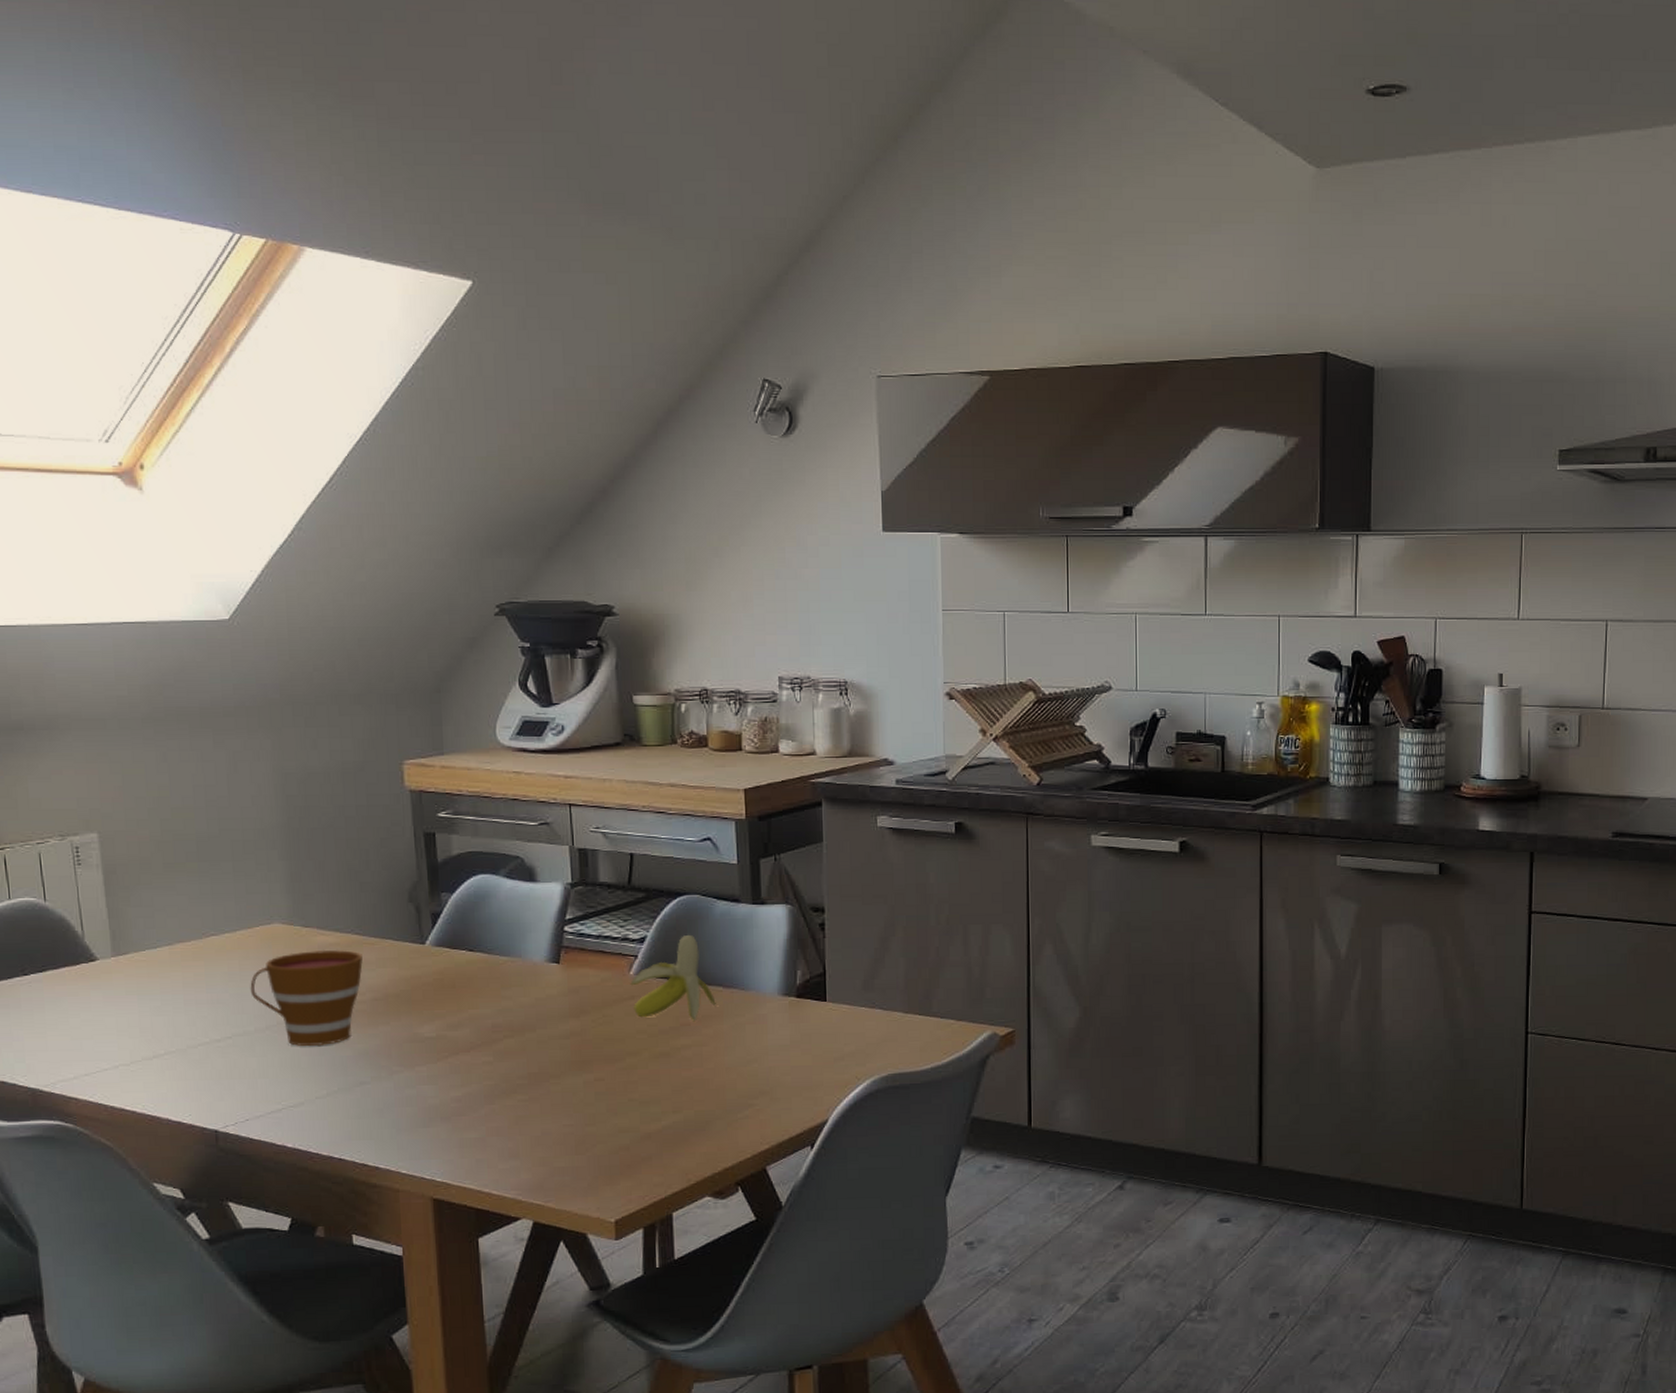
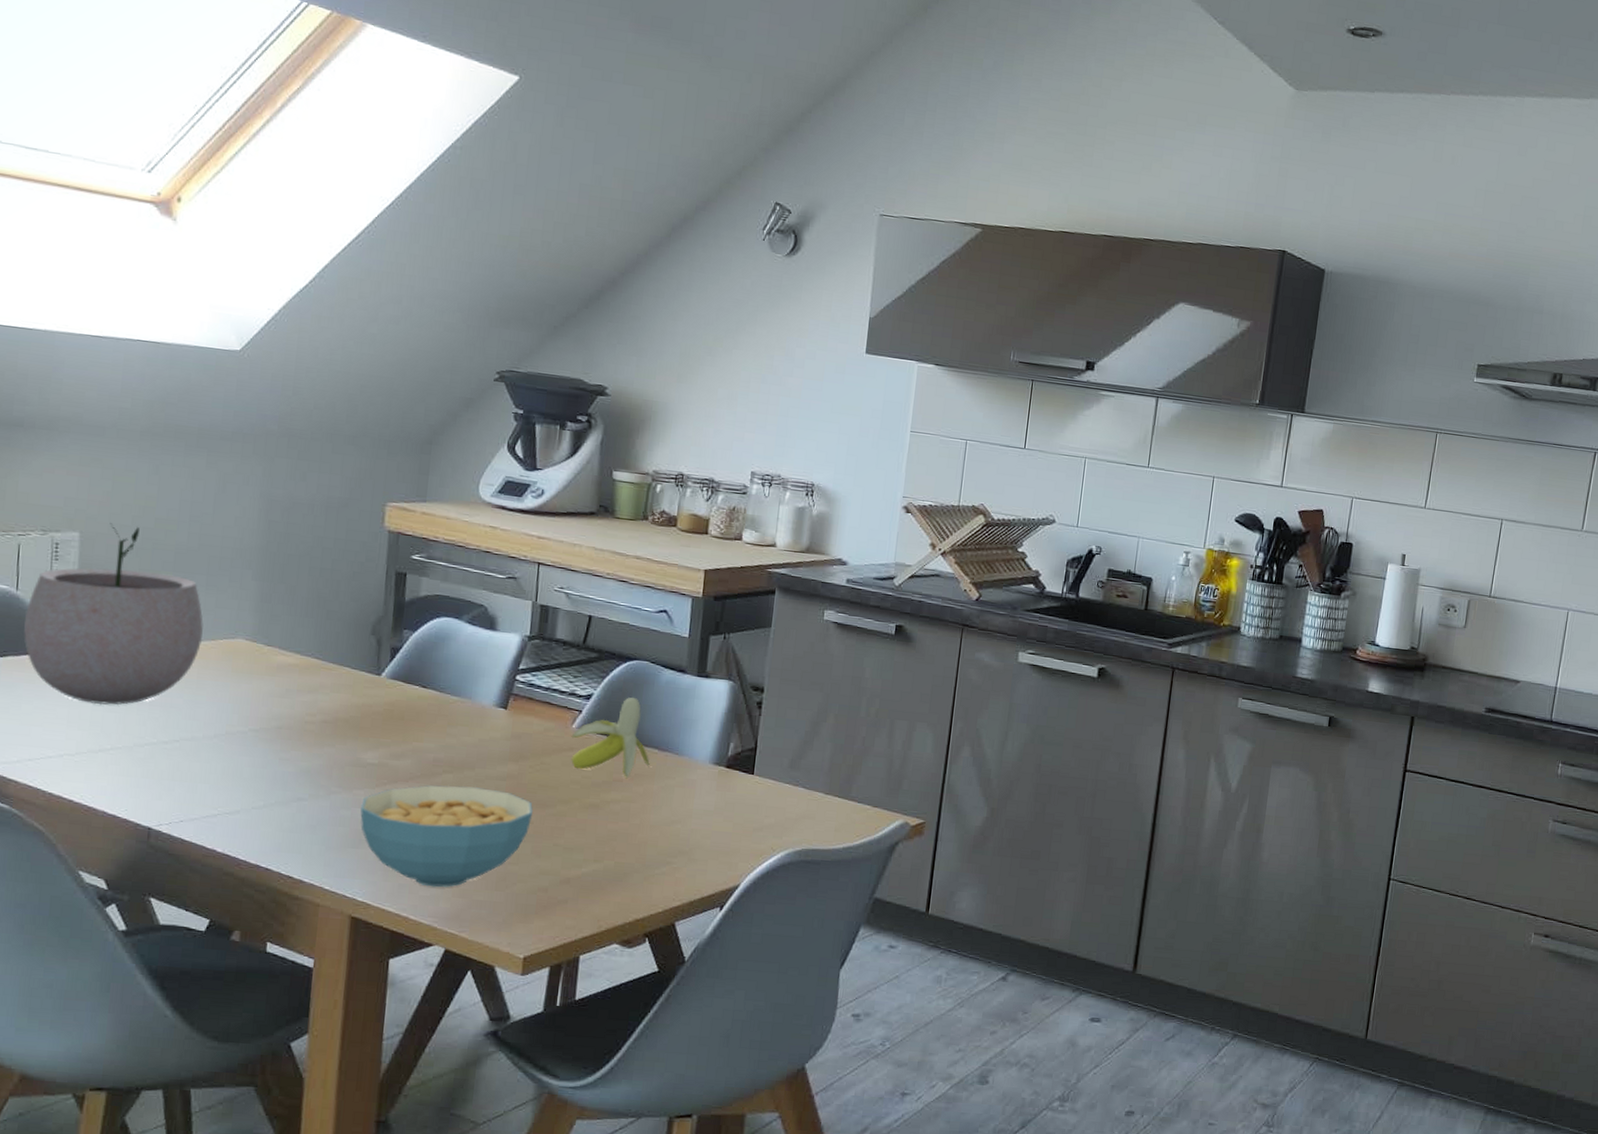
plant pot: none [57,819,239,1010] -> present [23,523,203,705]
cup: present [250,949,363,1047] -> none [204,668,319,760]
cereal bowl: none [425,1049,603,1159] -> present [360,785,534,887]

